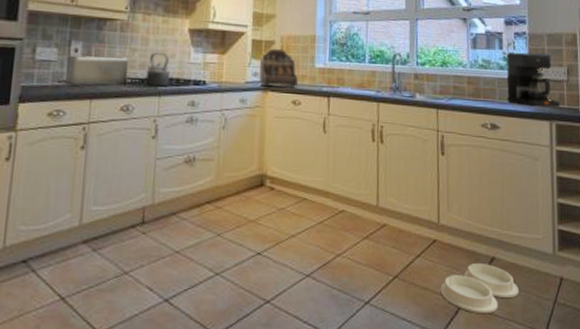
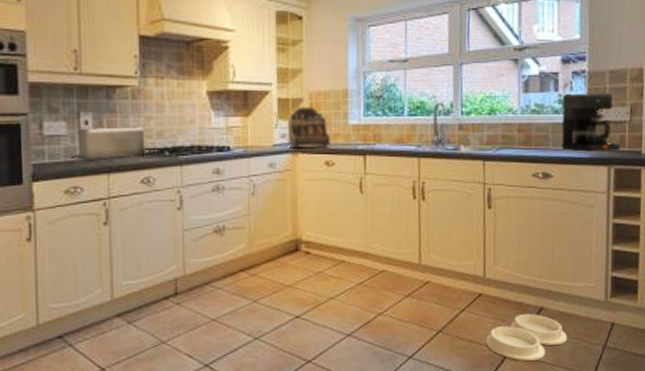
kettle: present [145,52,171,87] -> none [164,119,191,156]

